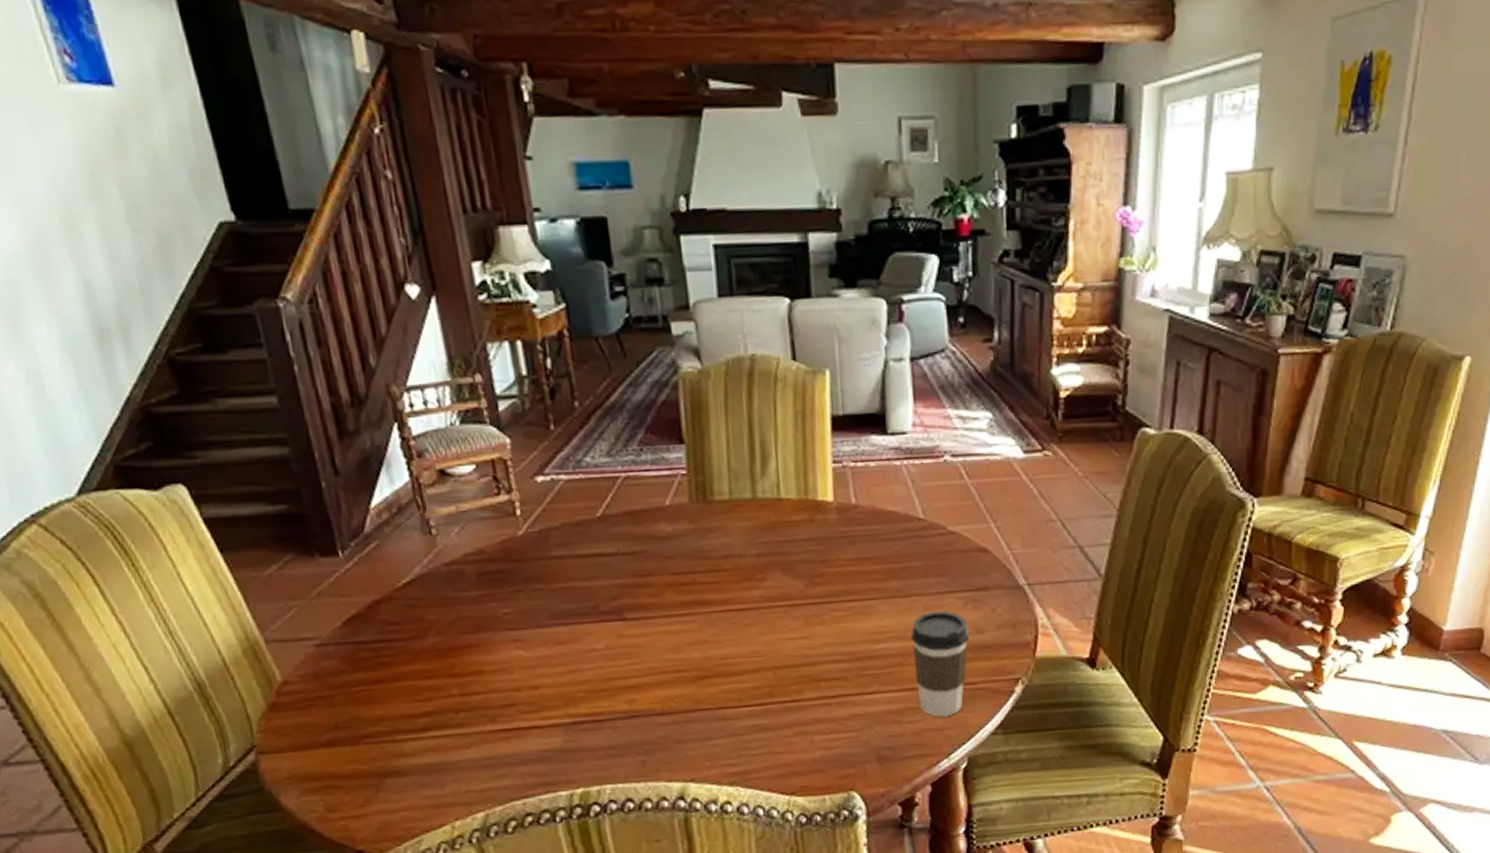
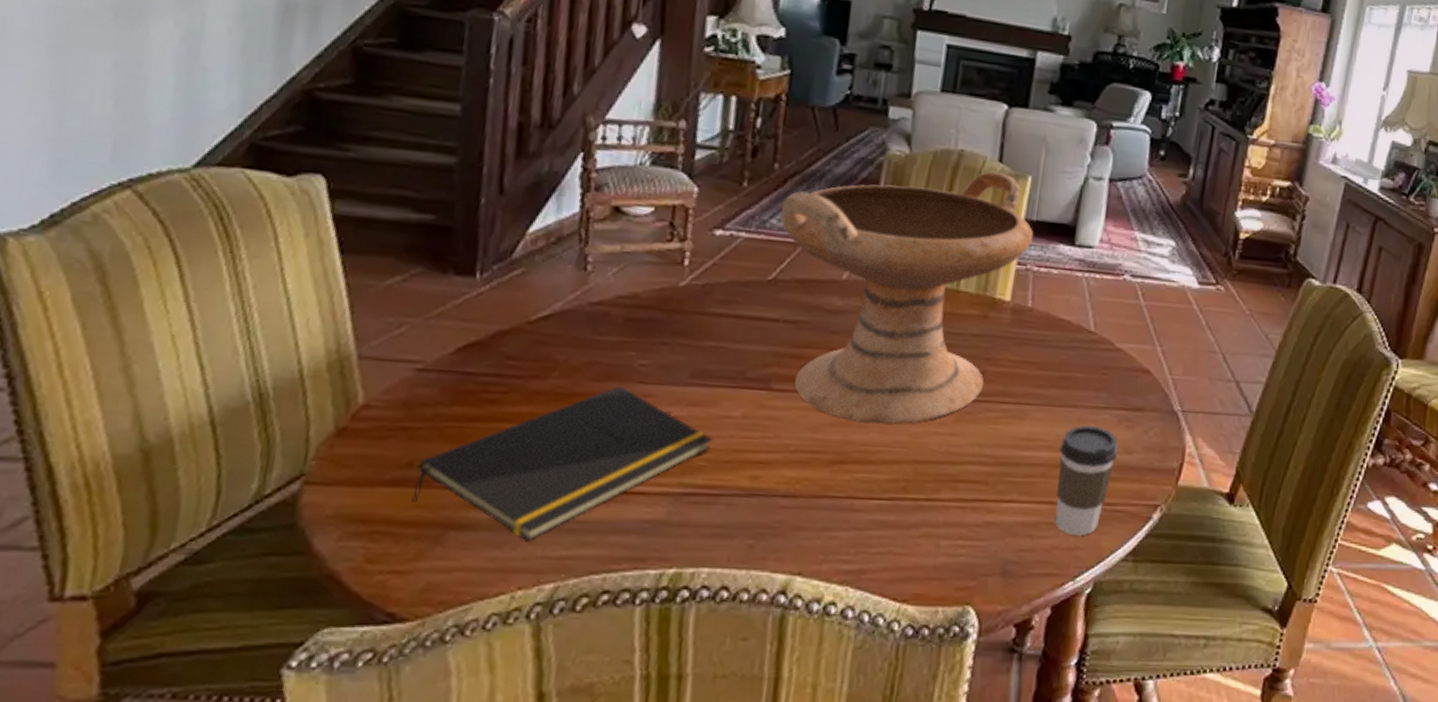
notepad: none [343,634,585,780] -> present [411,385,712,542]
decorative bowl: none [590,371,844,638] -> present [780,171,1034,425]

